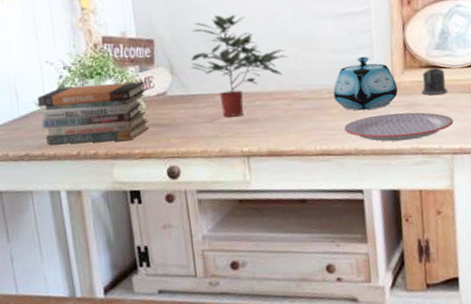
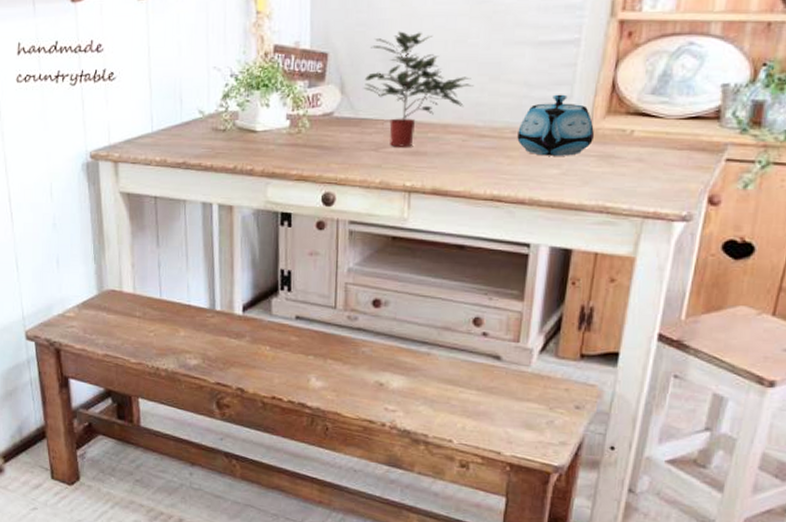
book stack: present [38,81,150,145] -> none [201,96,314,160]
plate: present [344,112,454,142] -> none [522,163,653,196]
mug: present [421,67,448,96] -> none [622,115,656,147]

